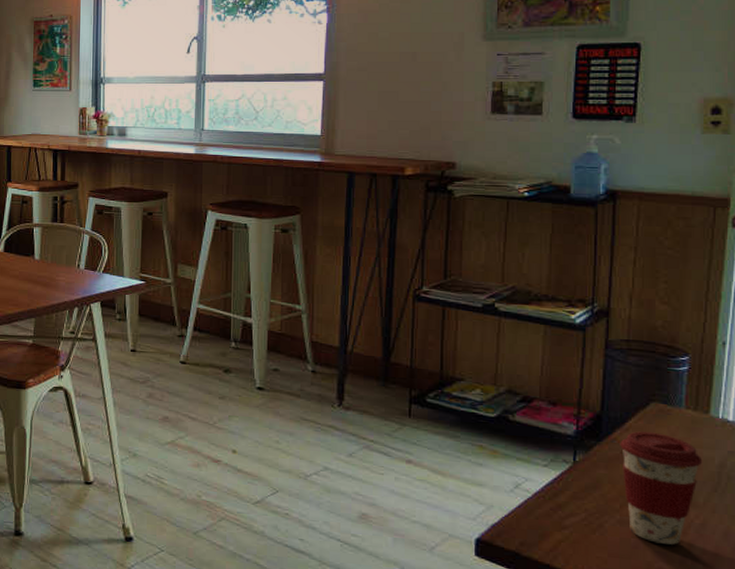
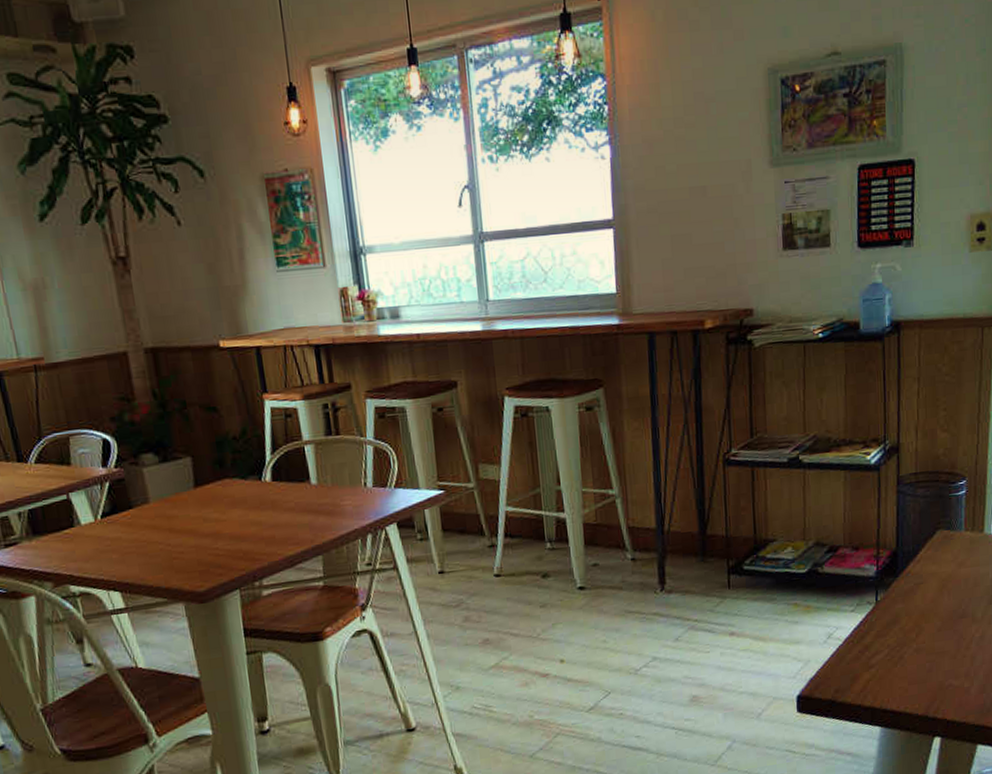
coffee cup: present [620,431,703,545] -> none [913,558,980,663]

